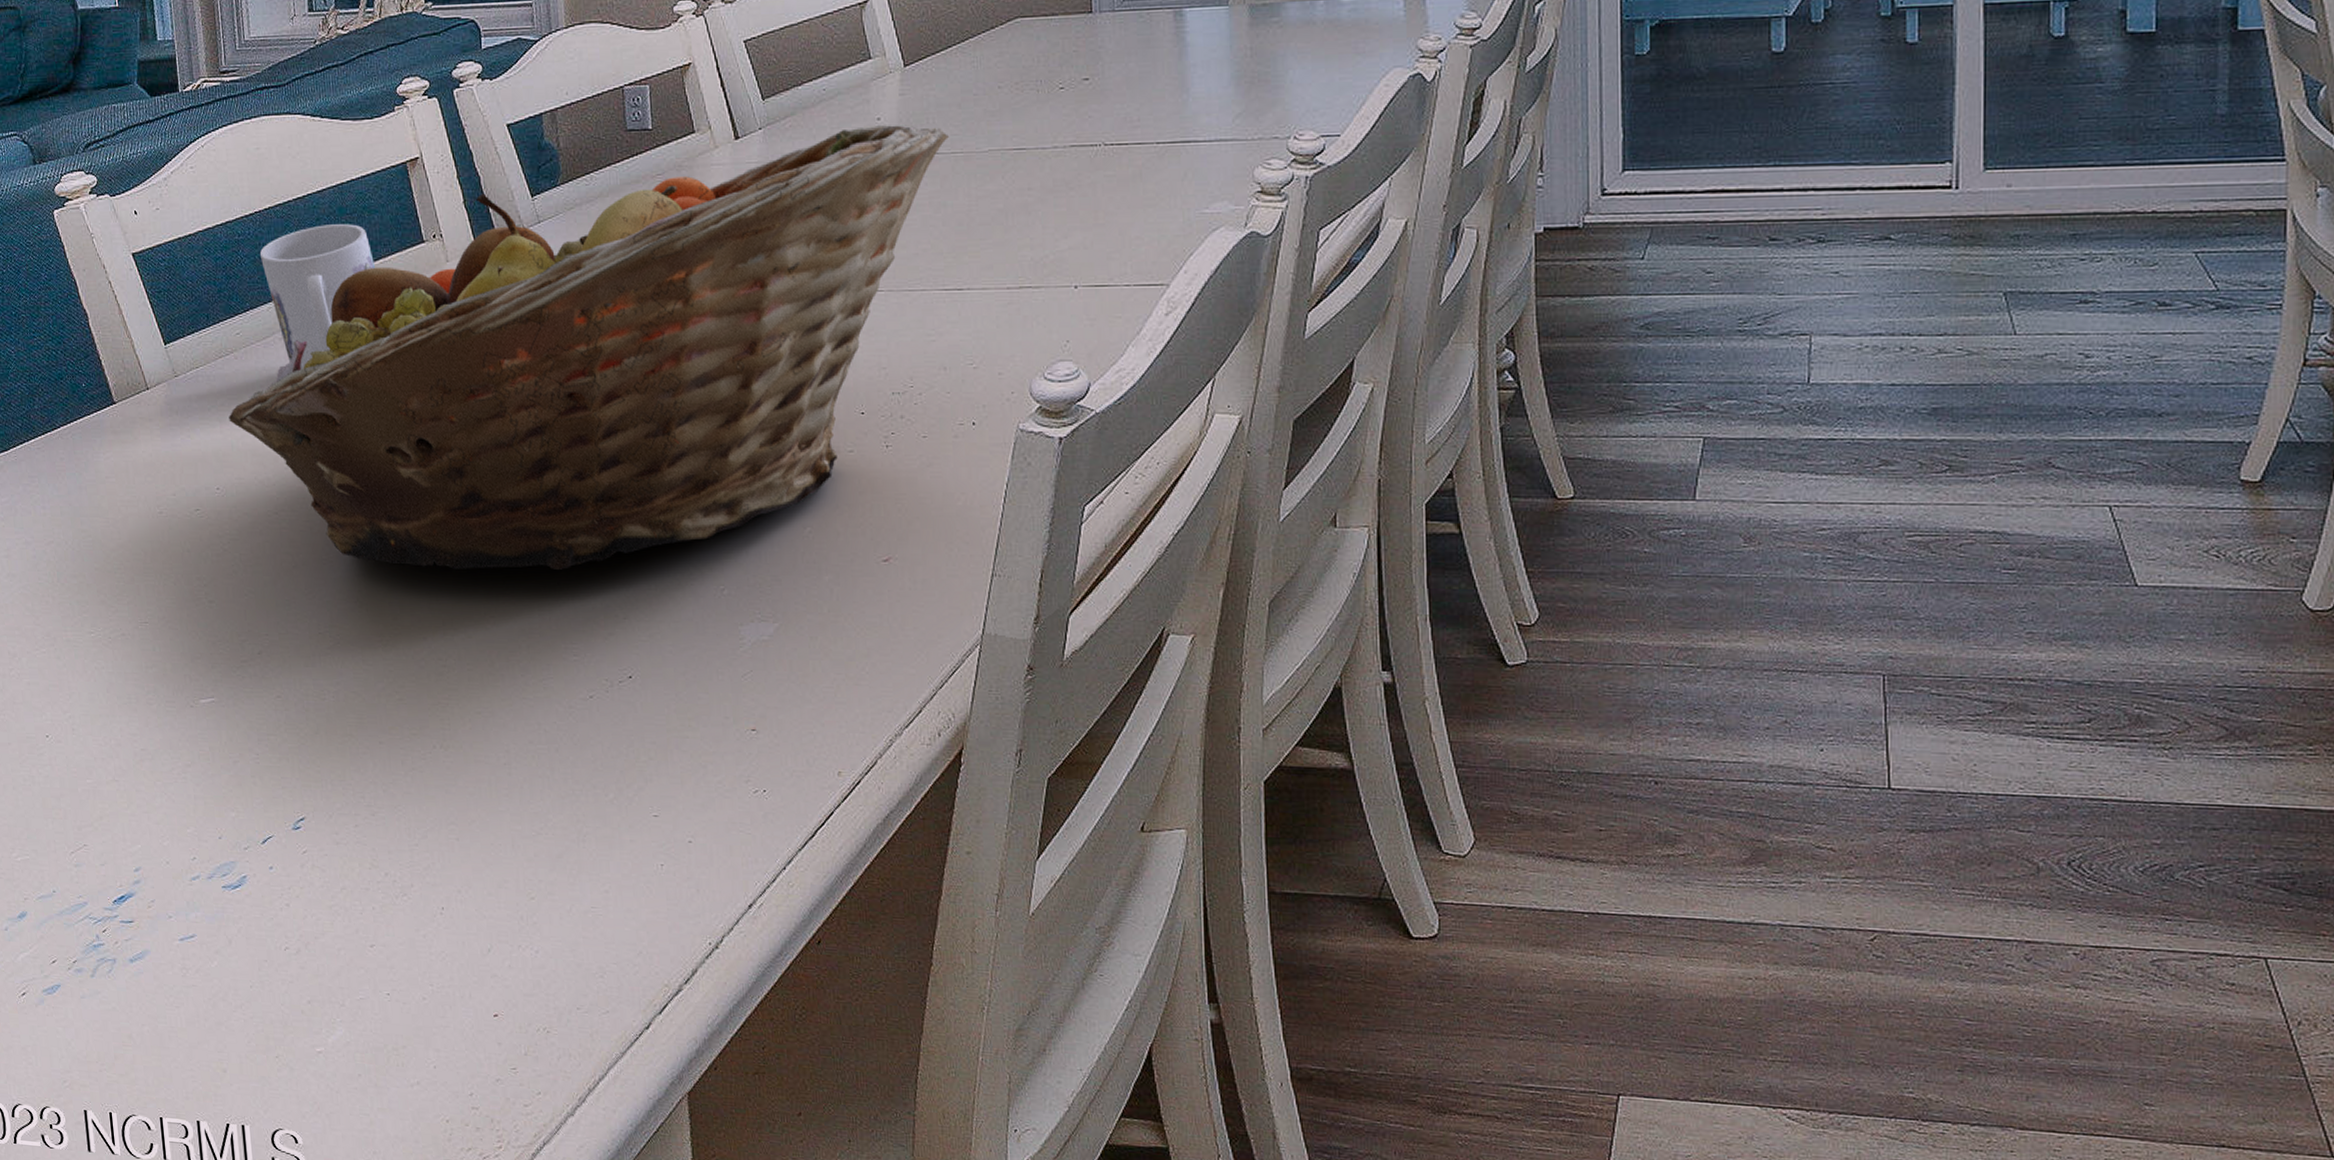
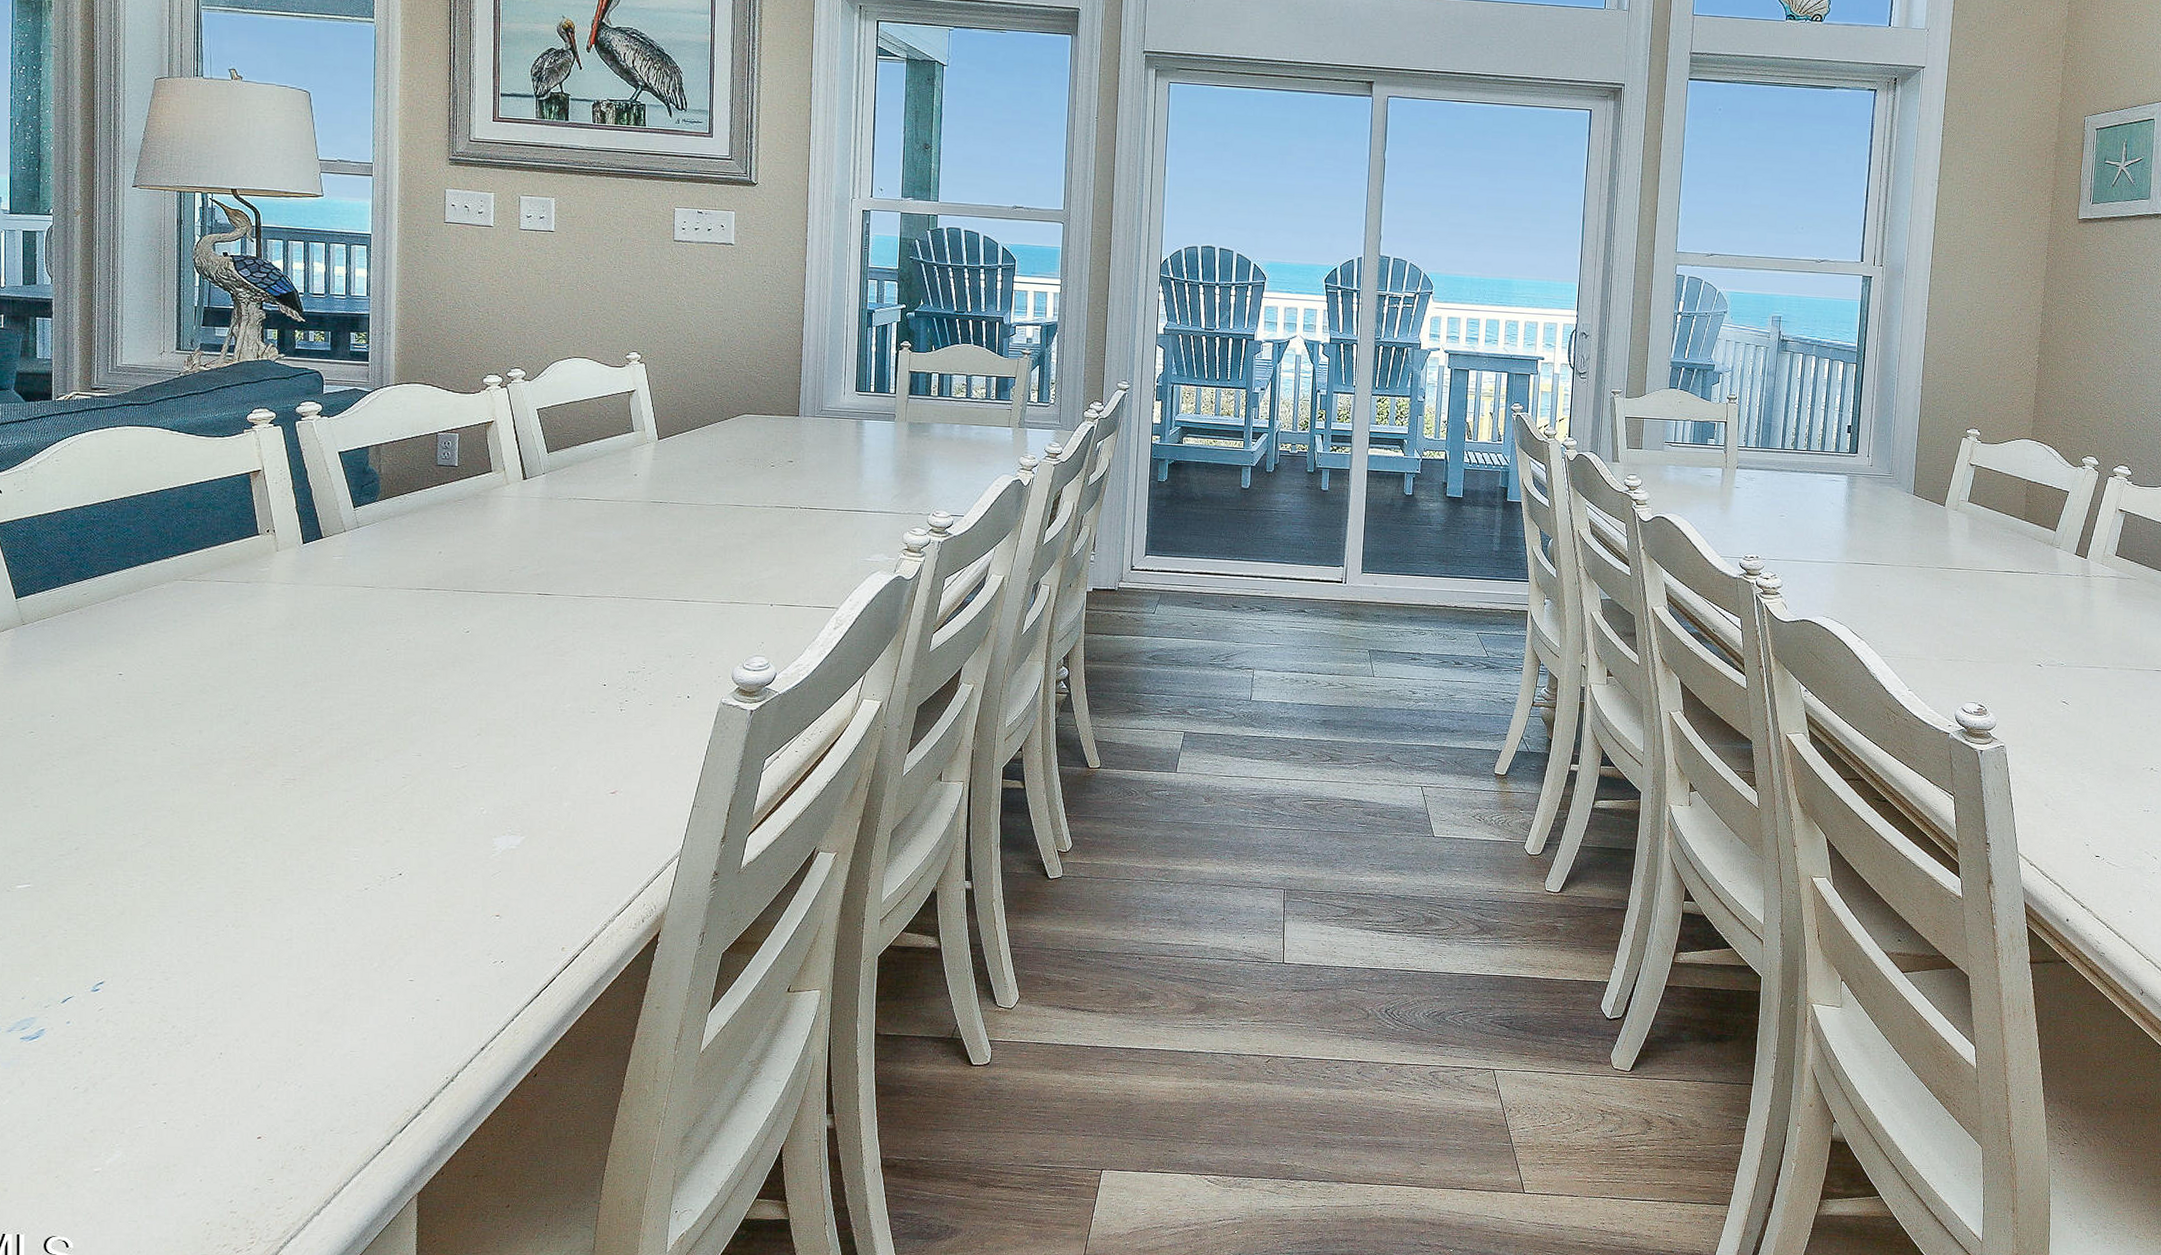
fruit basket: present [229,125,949,570] -> none [69,479,687,791]
mug: present [259,224,375,369] -> none [112,515,214,626]

